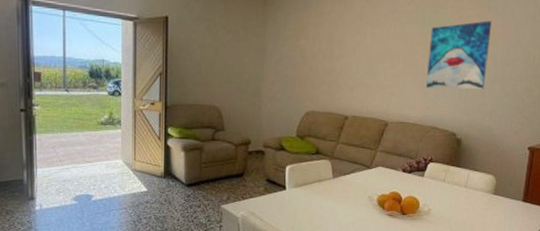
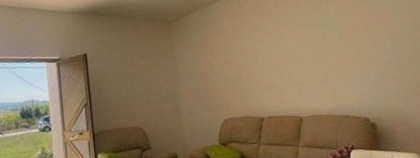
wall art: present [426,20,492,89] -> none [320,14,383,81]

